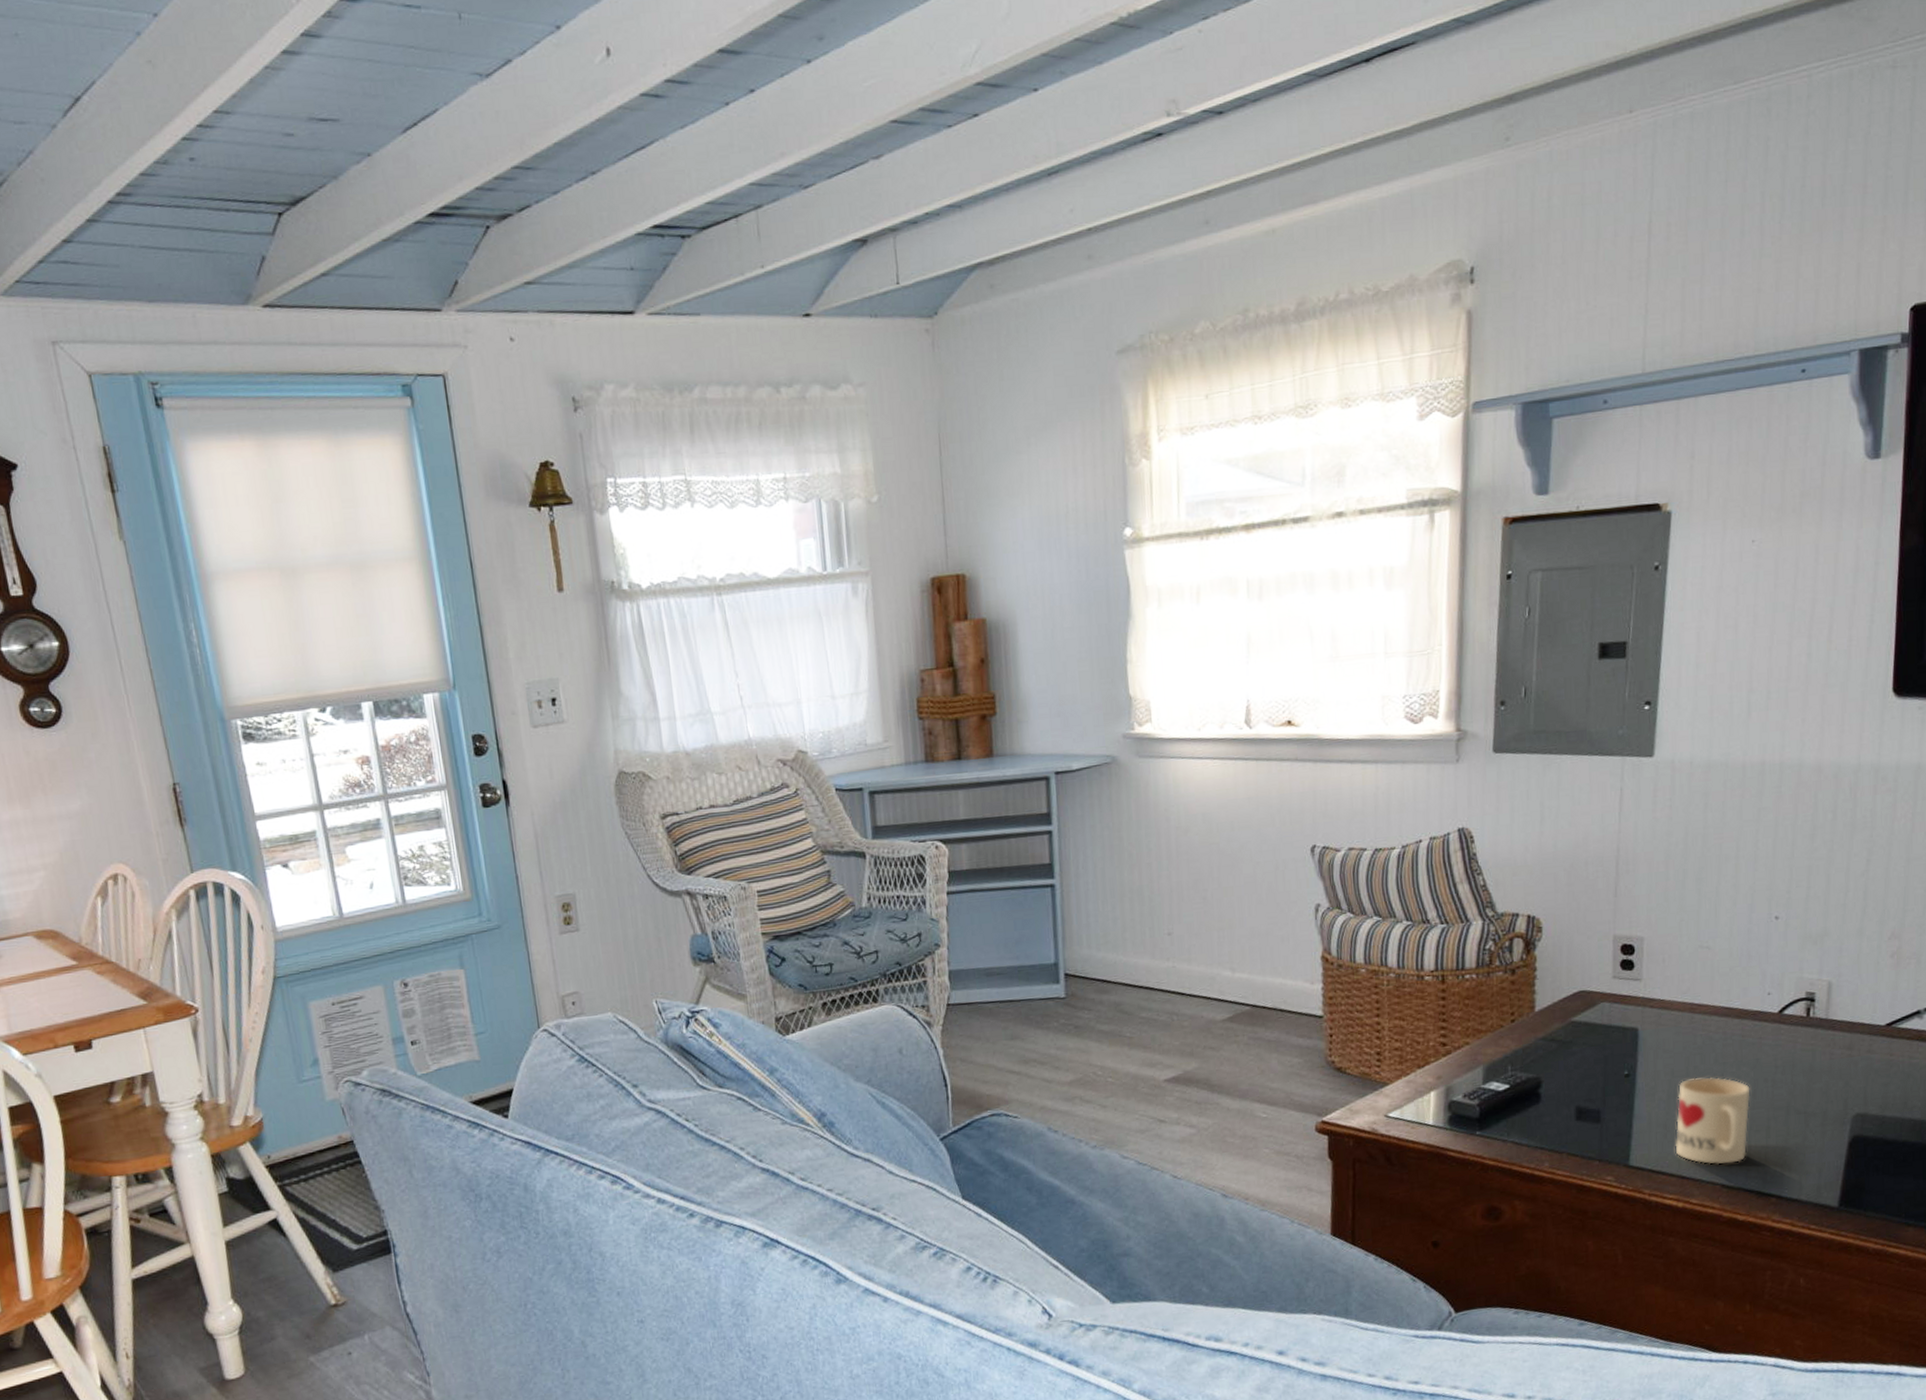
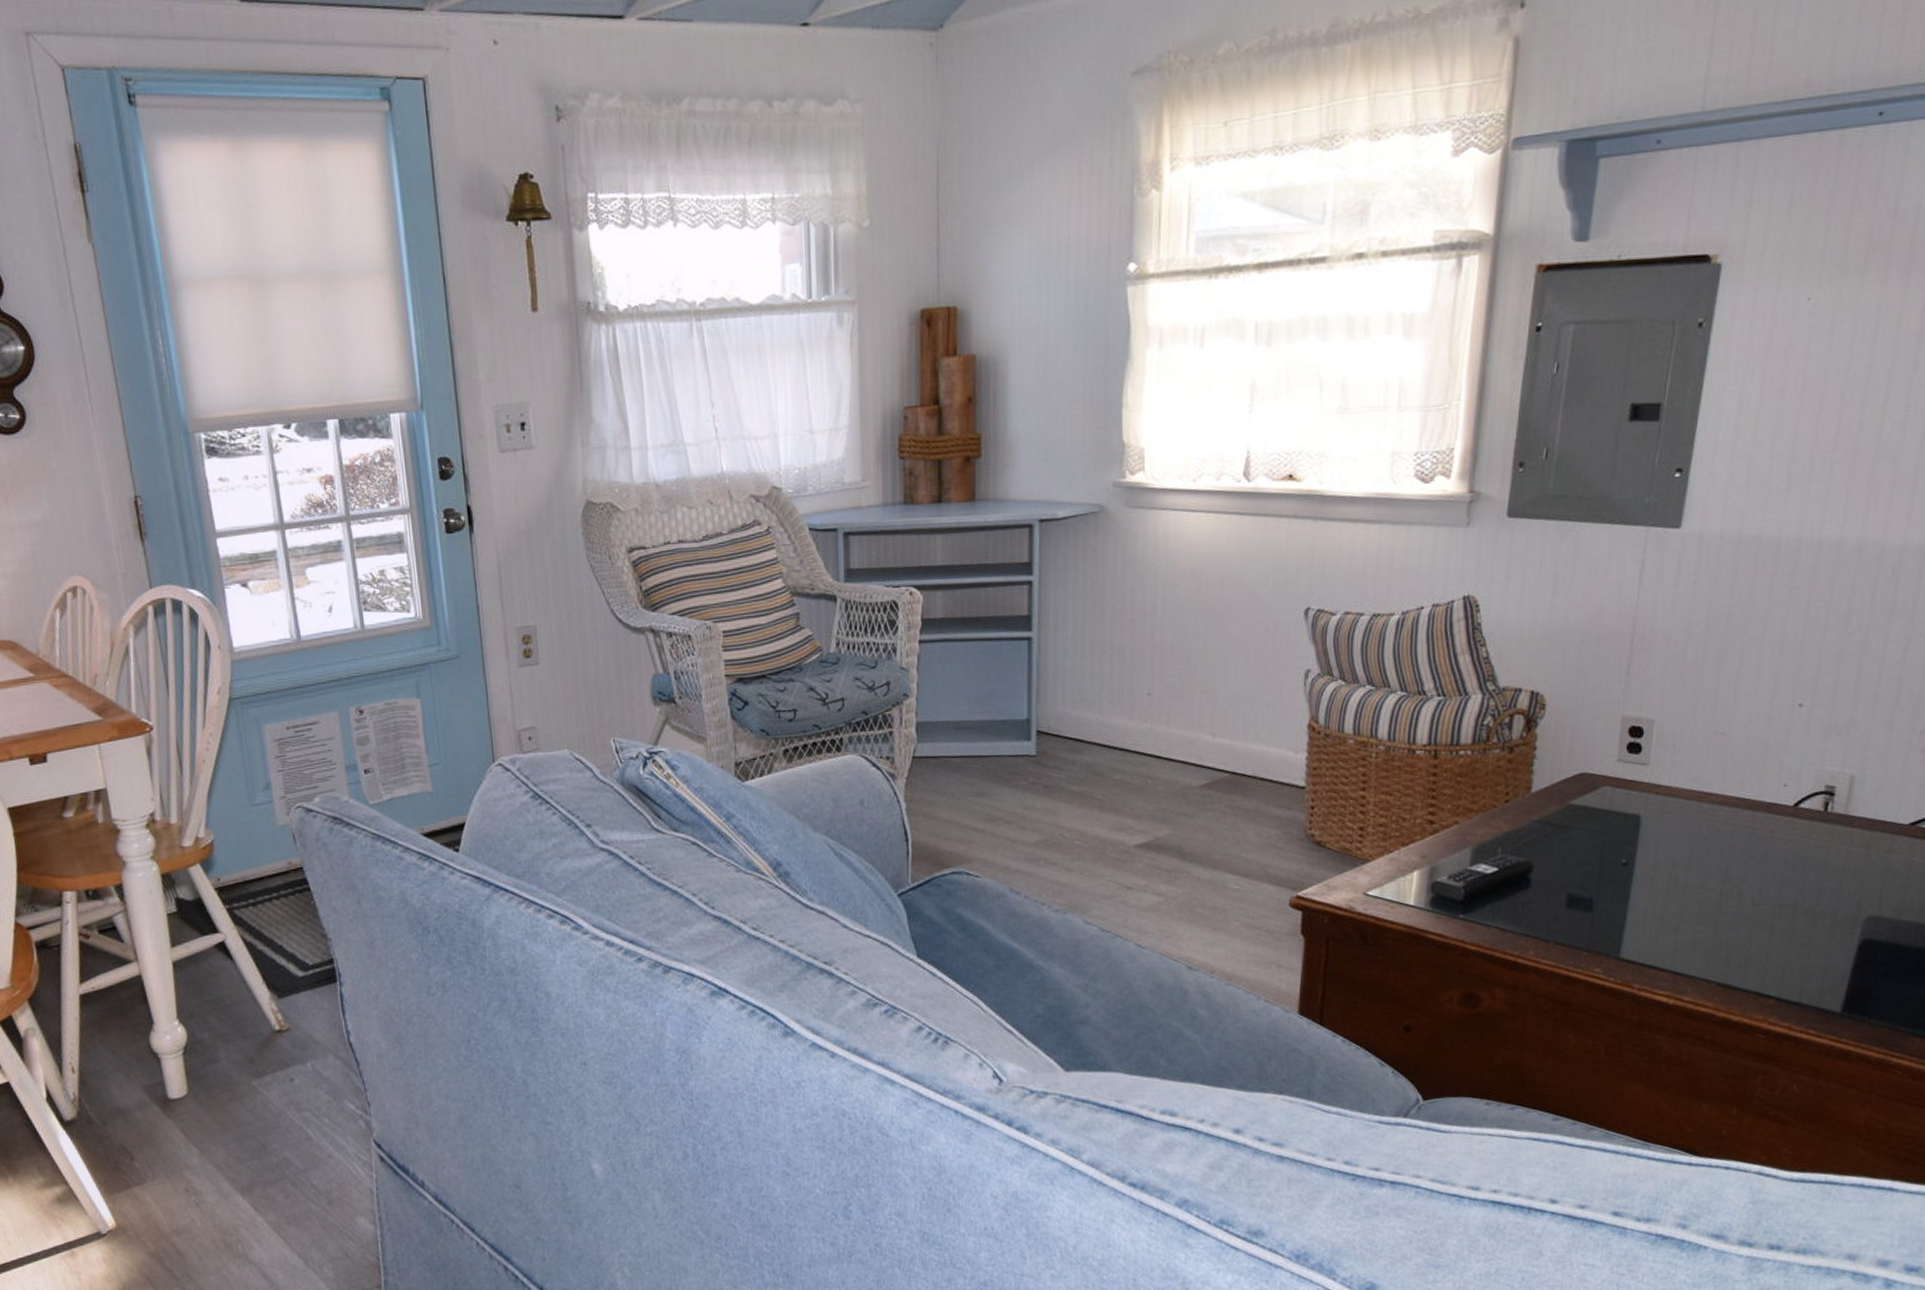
mug: present [1675,1077,1751,1165] -> none [1670,869,1756,962]

